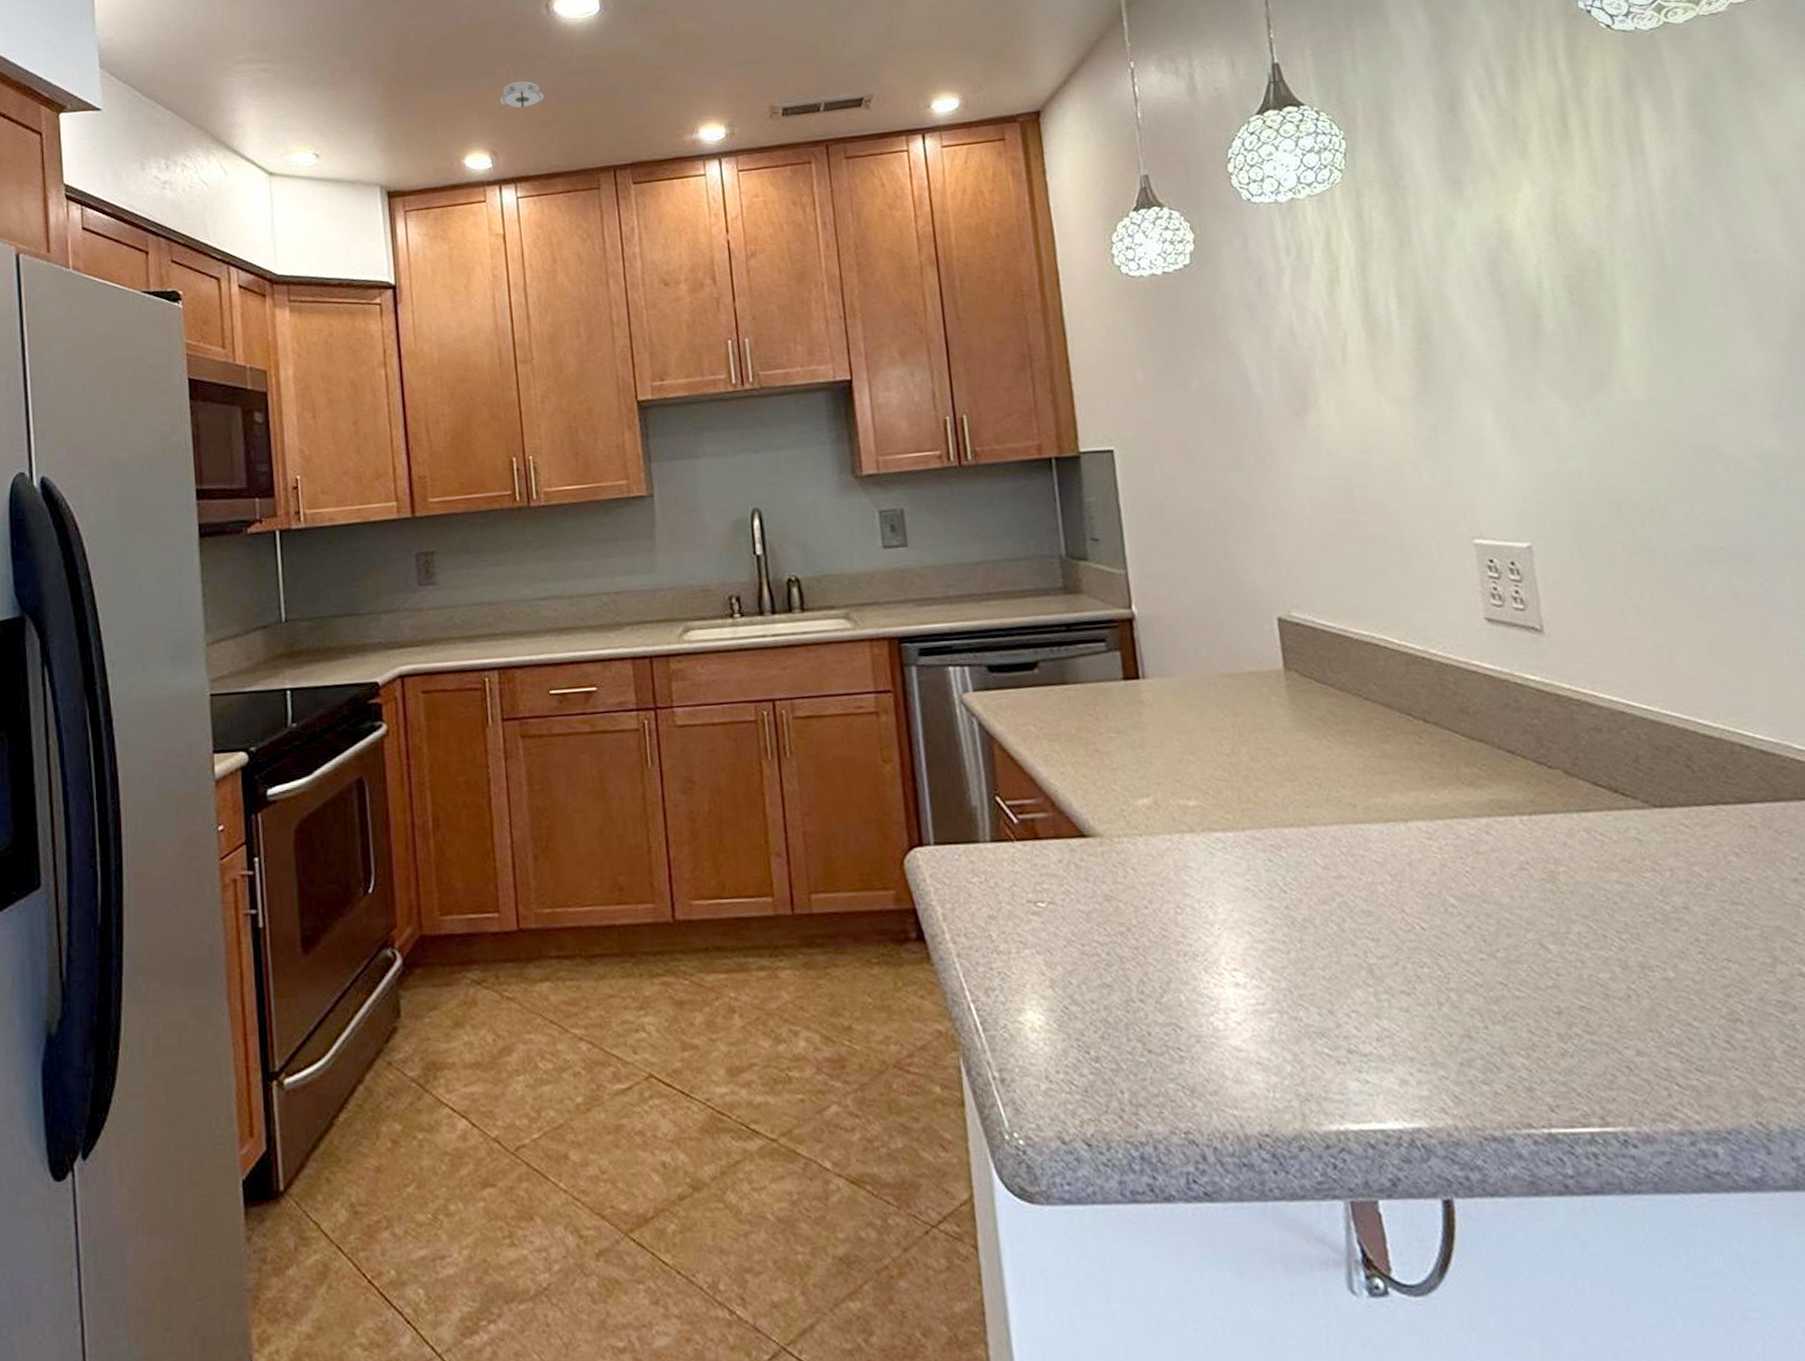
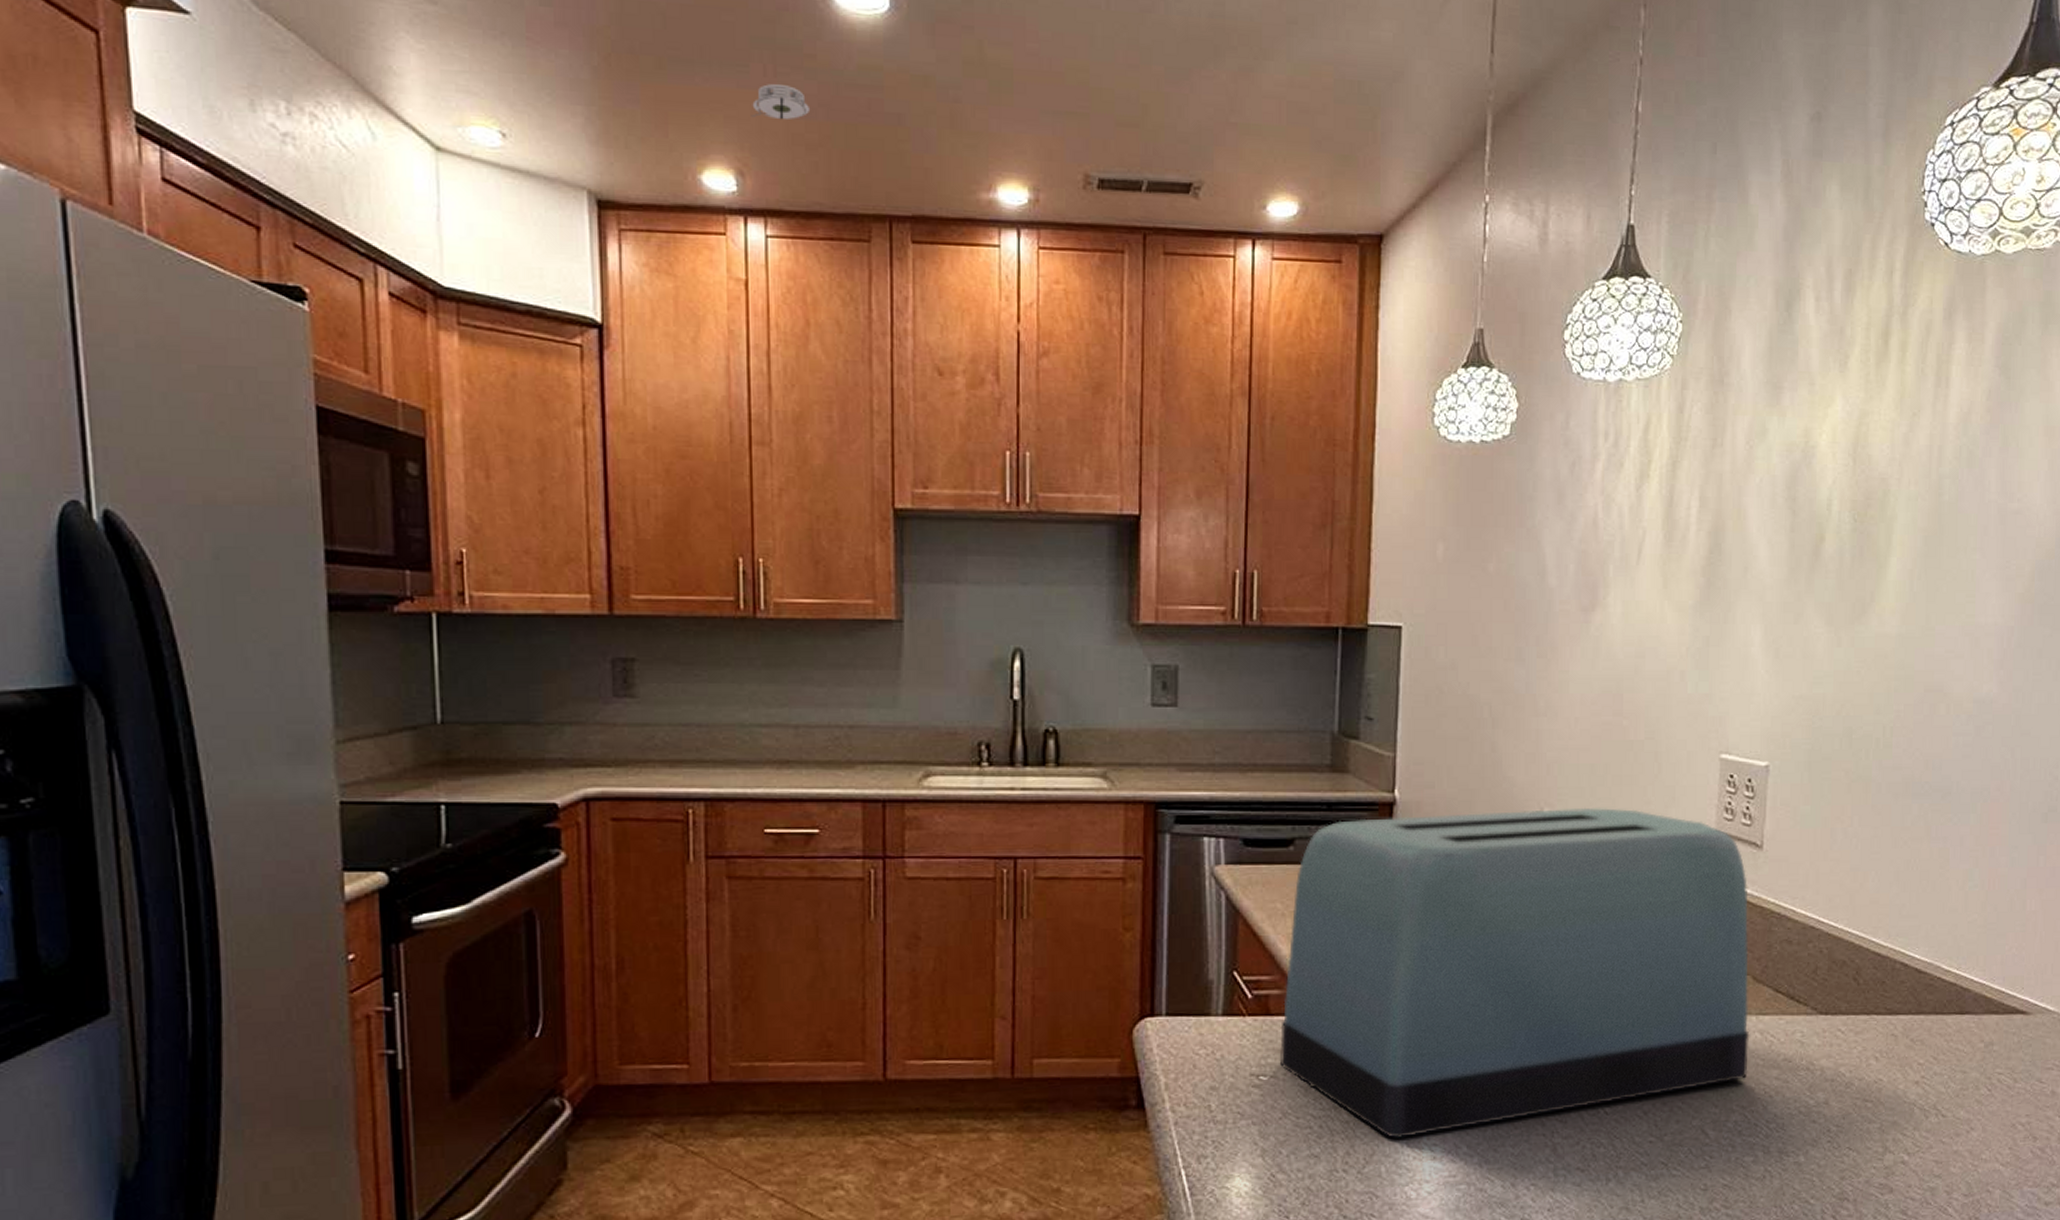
toaster: none [1045,603,1582,965] -> present [1279,807,1750,1139]

